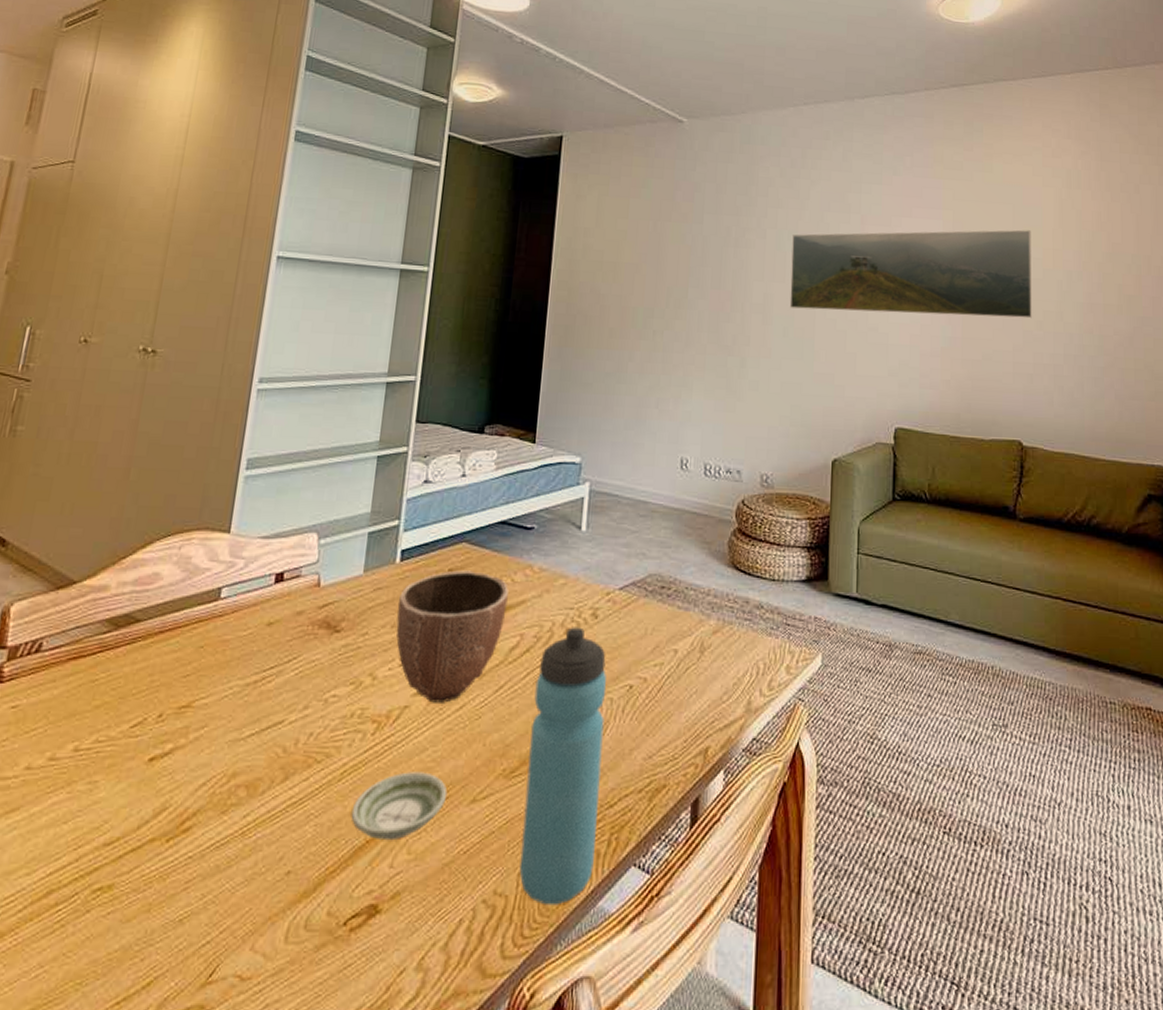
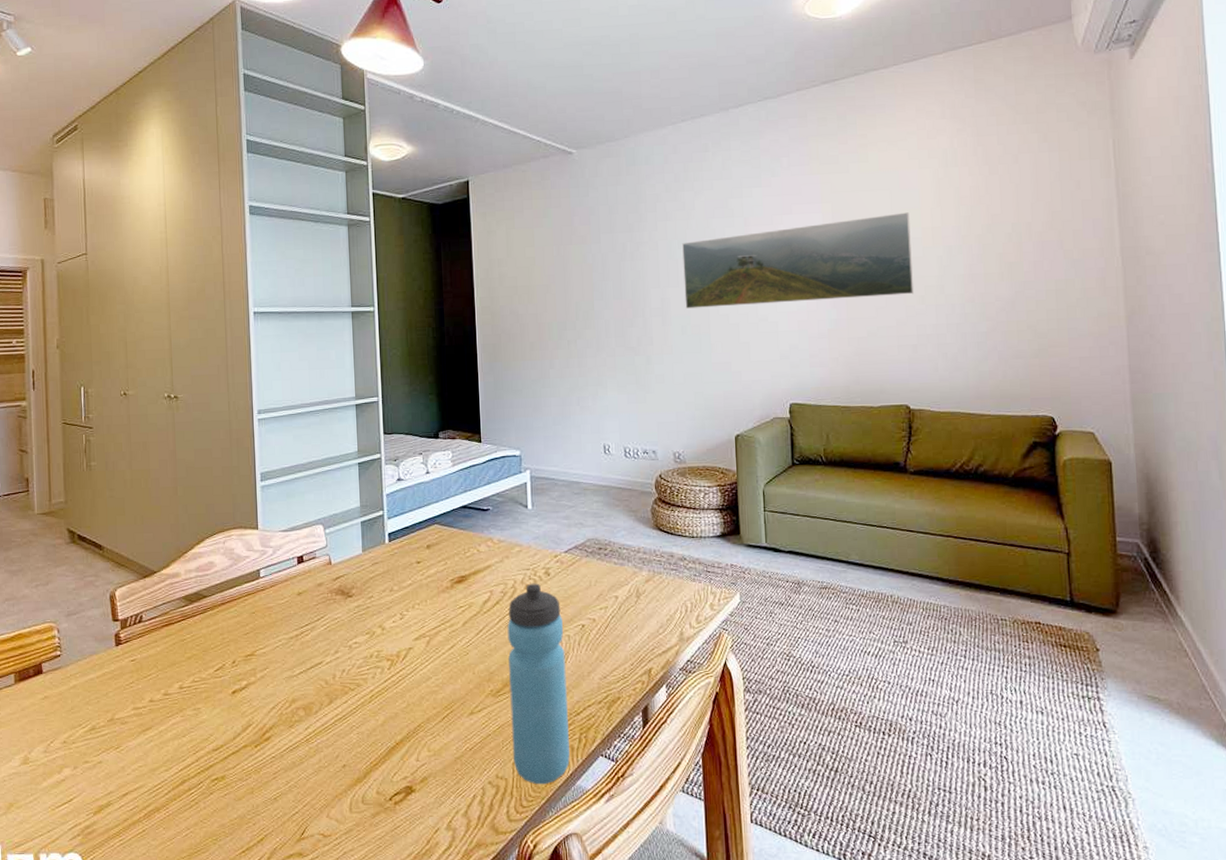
saucer: present [351,772,448,841] -> none [382,694,451,743]
decorative bowl: present [396,570,509,703] -> none [392,545,477,645]

